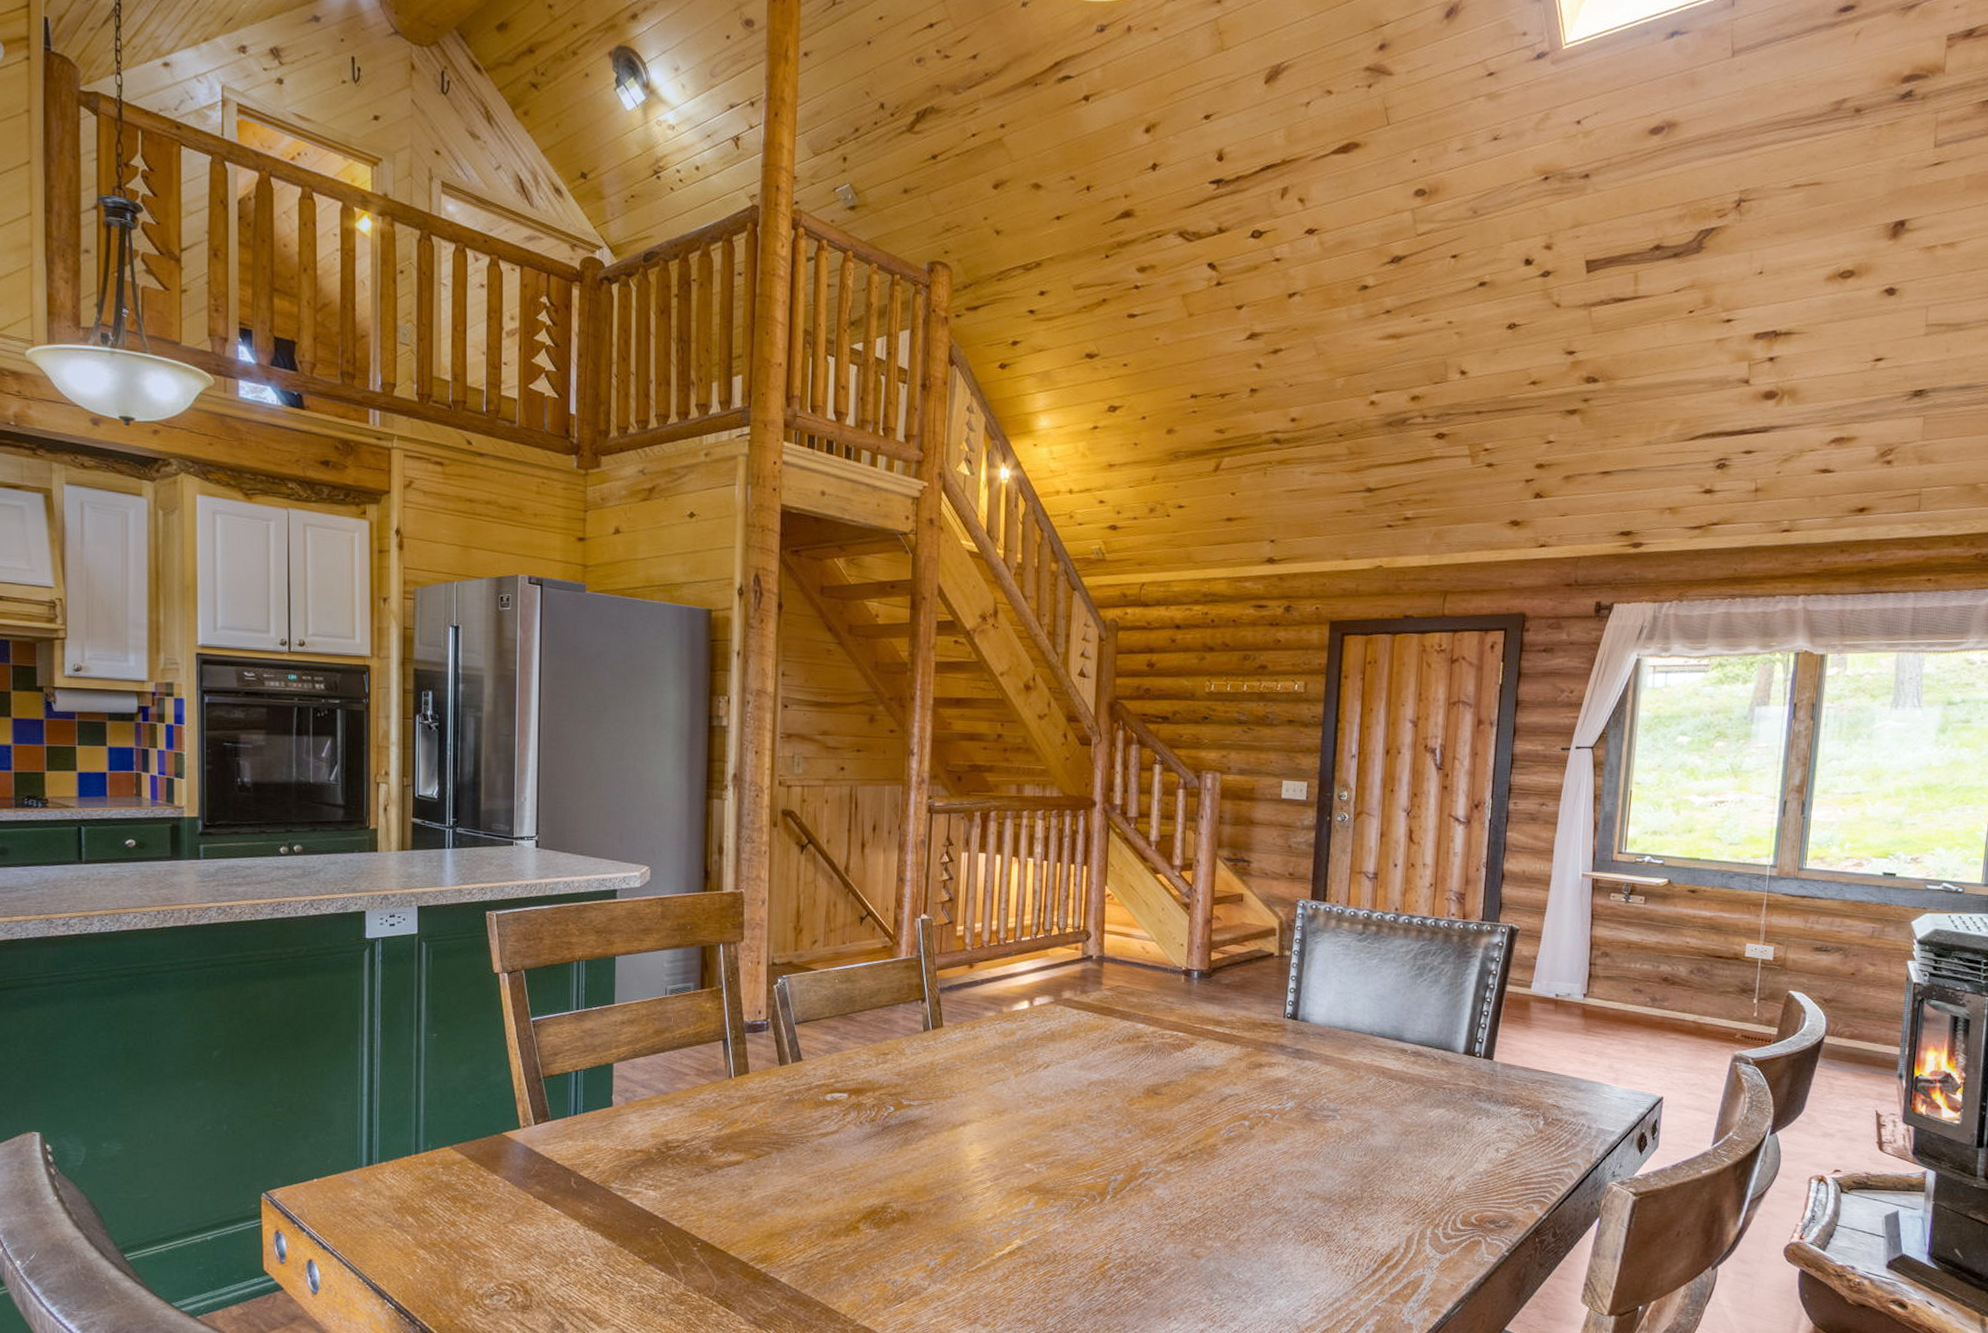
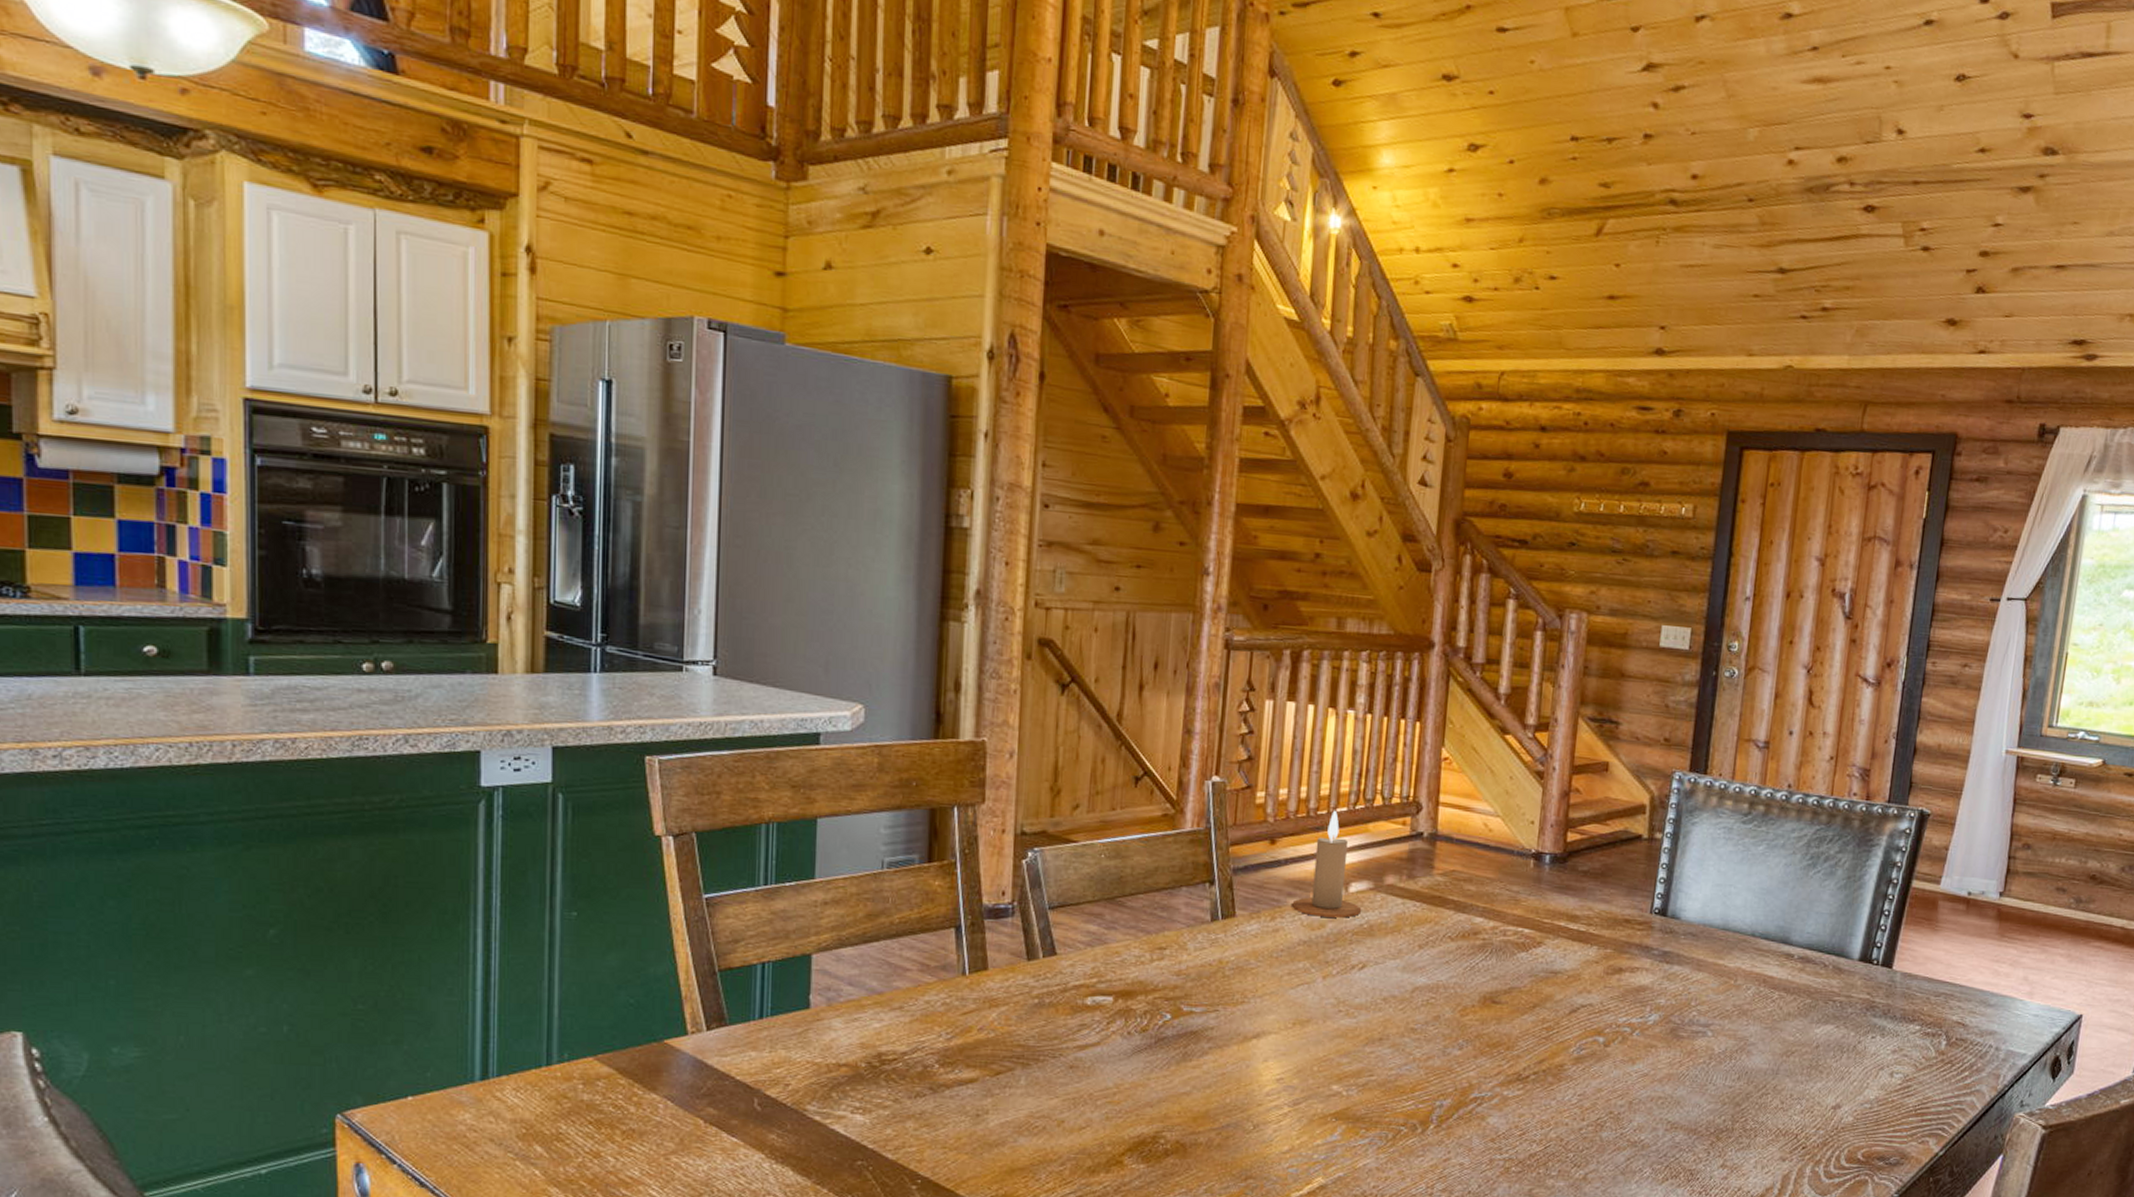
candle: none [987,939,1045,1027] -> present [1290,810,1362,918]

